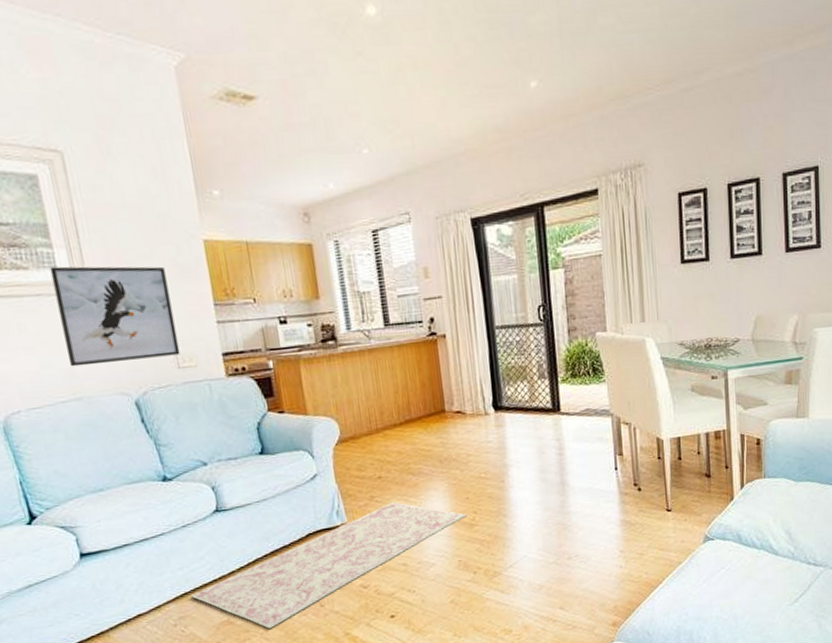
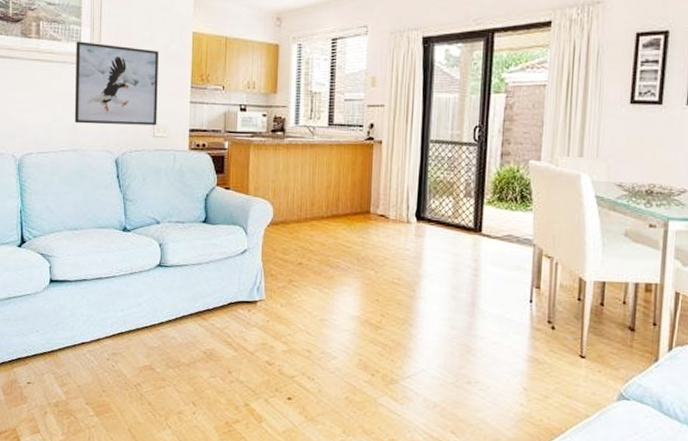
rug: present [190,502,467,630] -> none [125,289,374,383]

